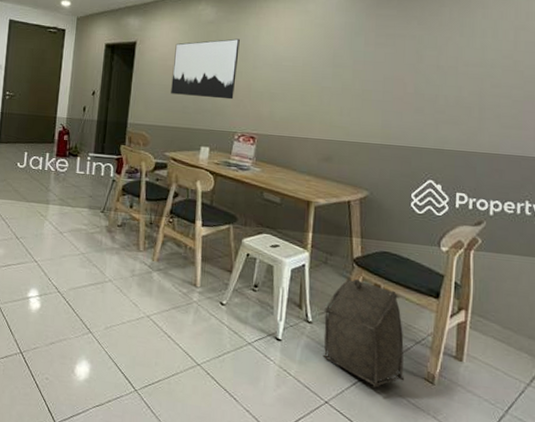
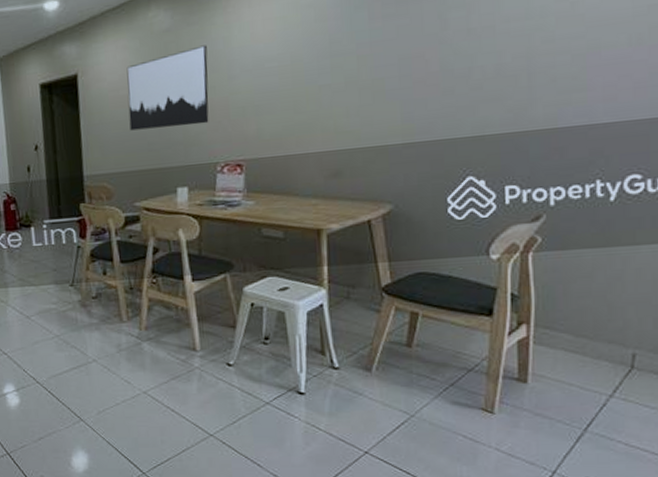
backpack: present [323,279,404,388] -> none [351,311,457,428]

